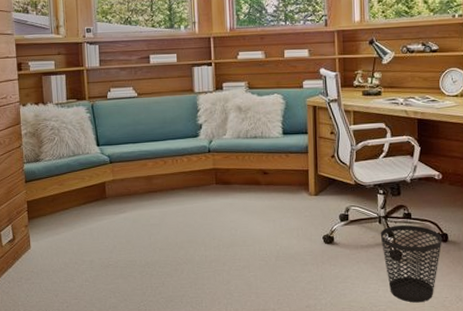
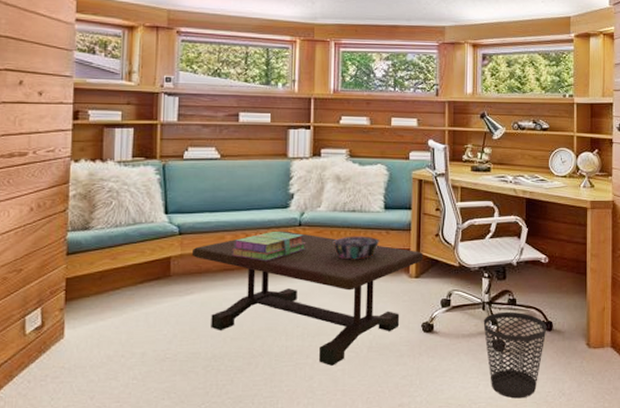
coffee table: none [121,157,321,272] -> present [191,230,424,366]
stack of books: none [154,157,215,184] -> present [232,230,305,262]
decorative bowl: none [238,159,281,181] -> present [332,236,380,260]

